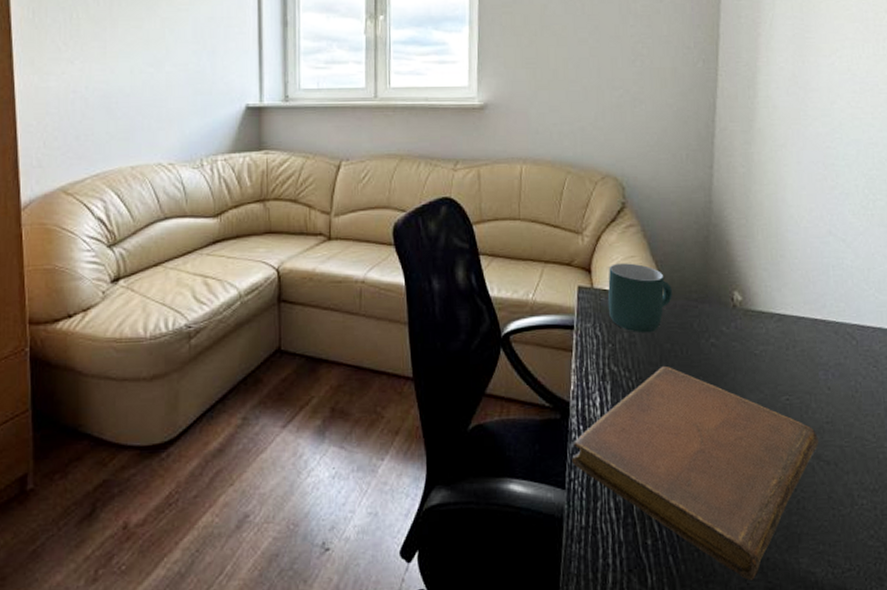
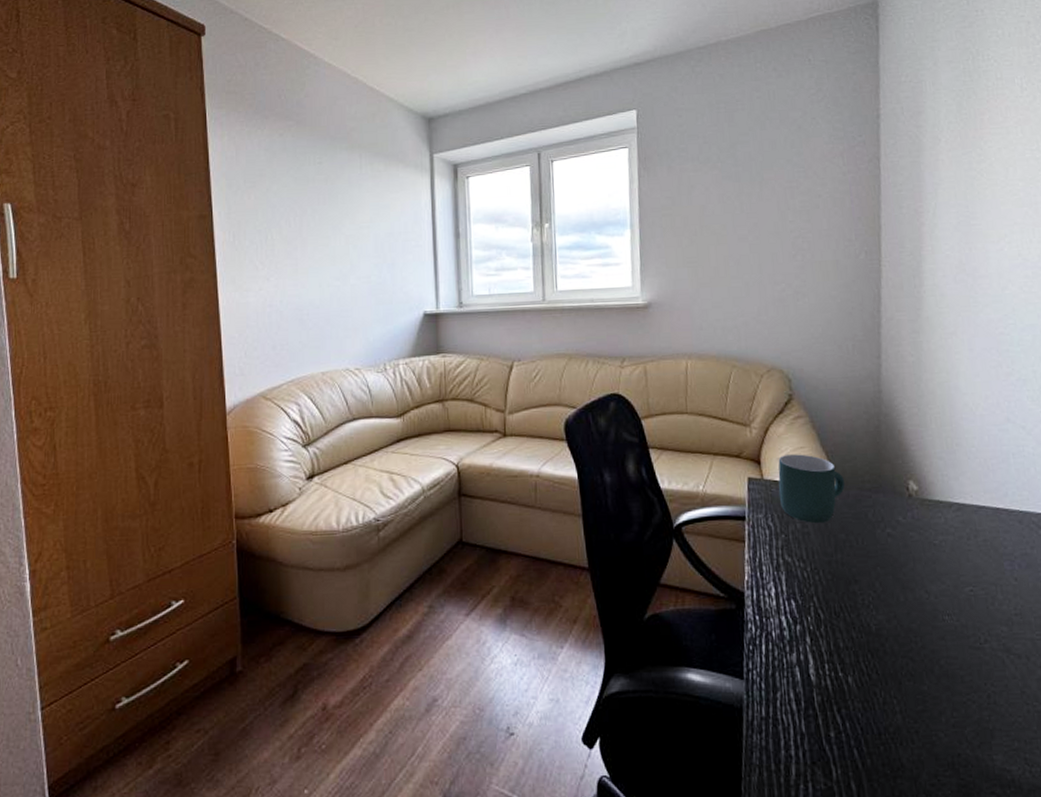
notebook: present [572,365,819,582] -> none [749,556,1008,778]

